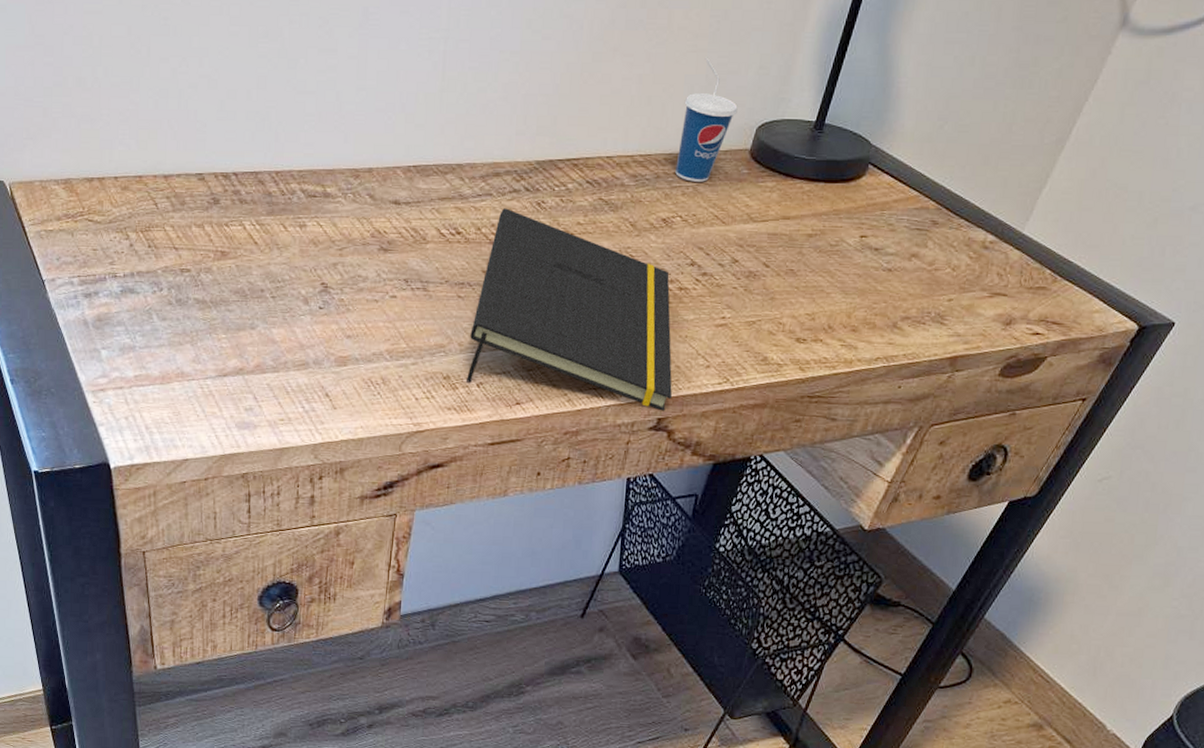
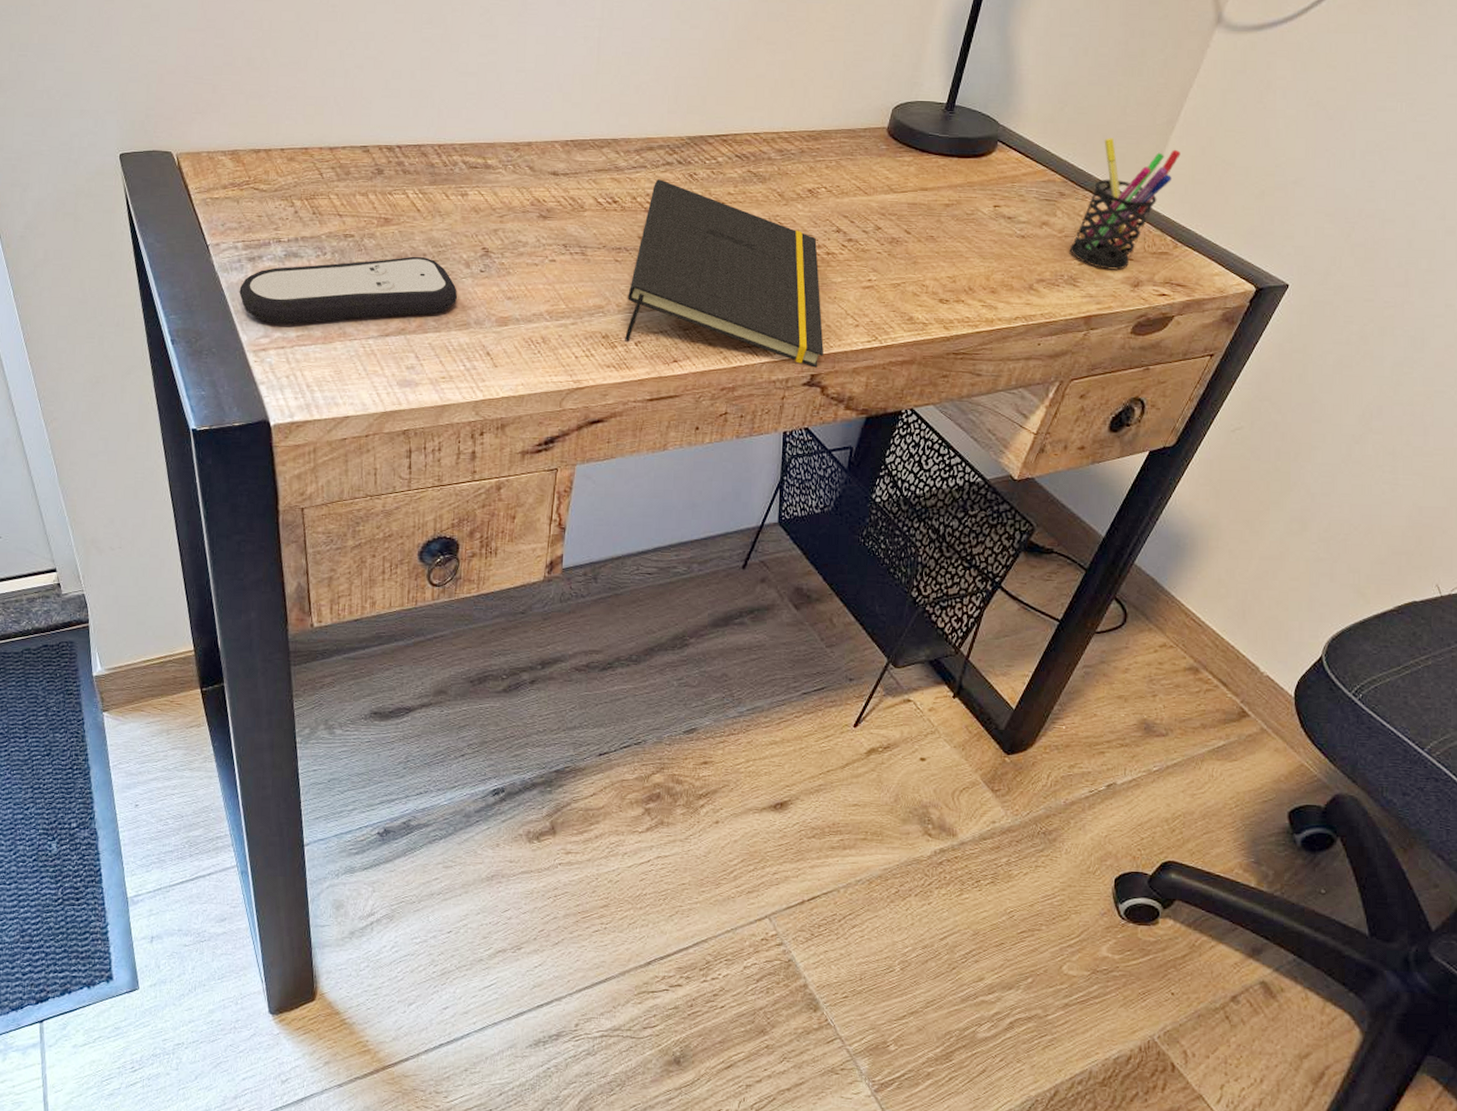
remote control: none [76,292,296,364] -> present [239,256,458,324]
cup: present [675,57,738,182] -> none [819,46,874,157]
pen holder: none [940,159,1069,307] -> present [1070,138,1181,270]

